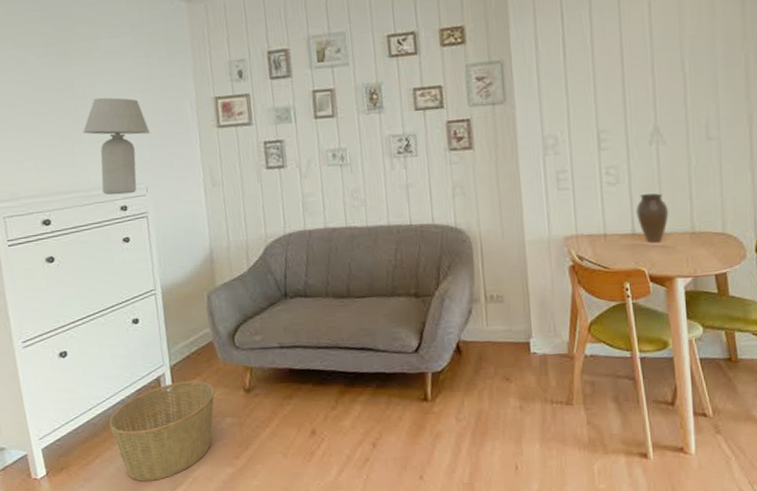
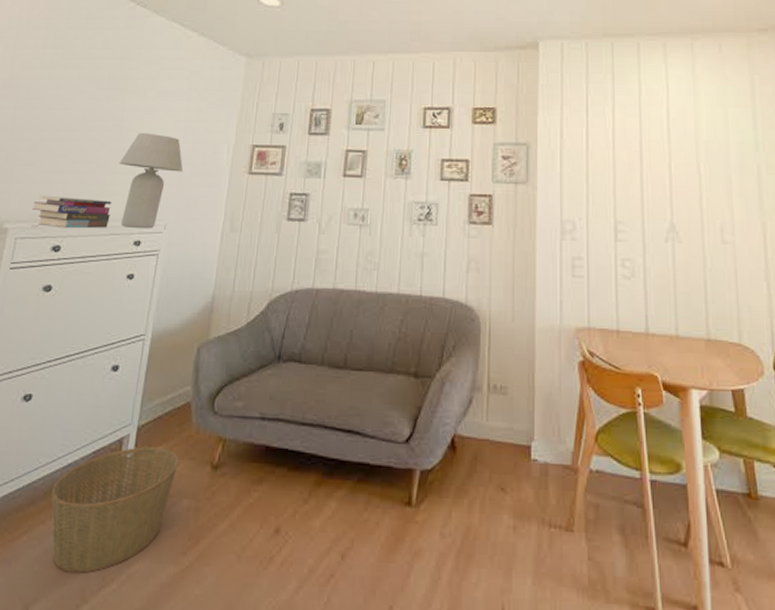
books: none [10,170,91,203] -> present [32,195,112,229]
vase: present [636,193,669,243] -> none [651,292,684,347]

